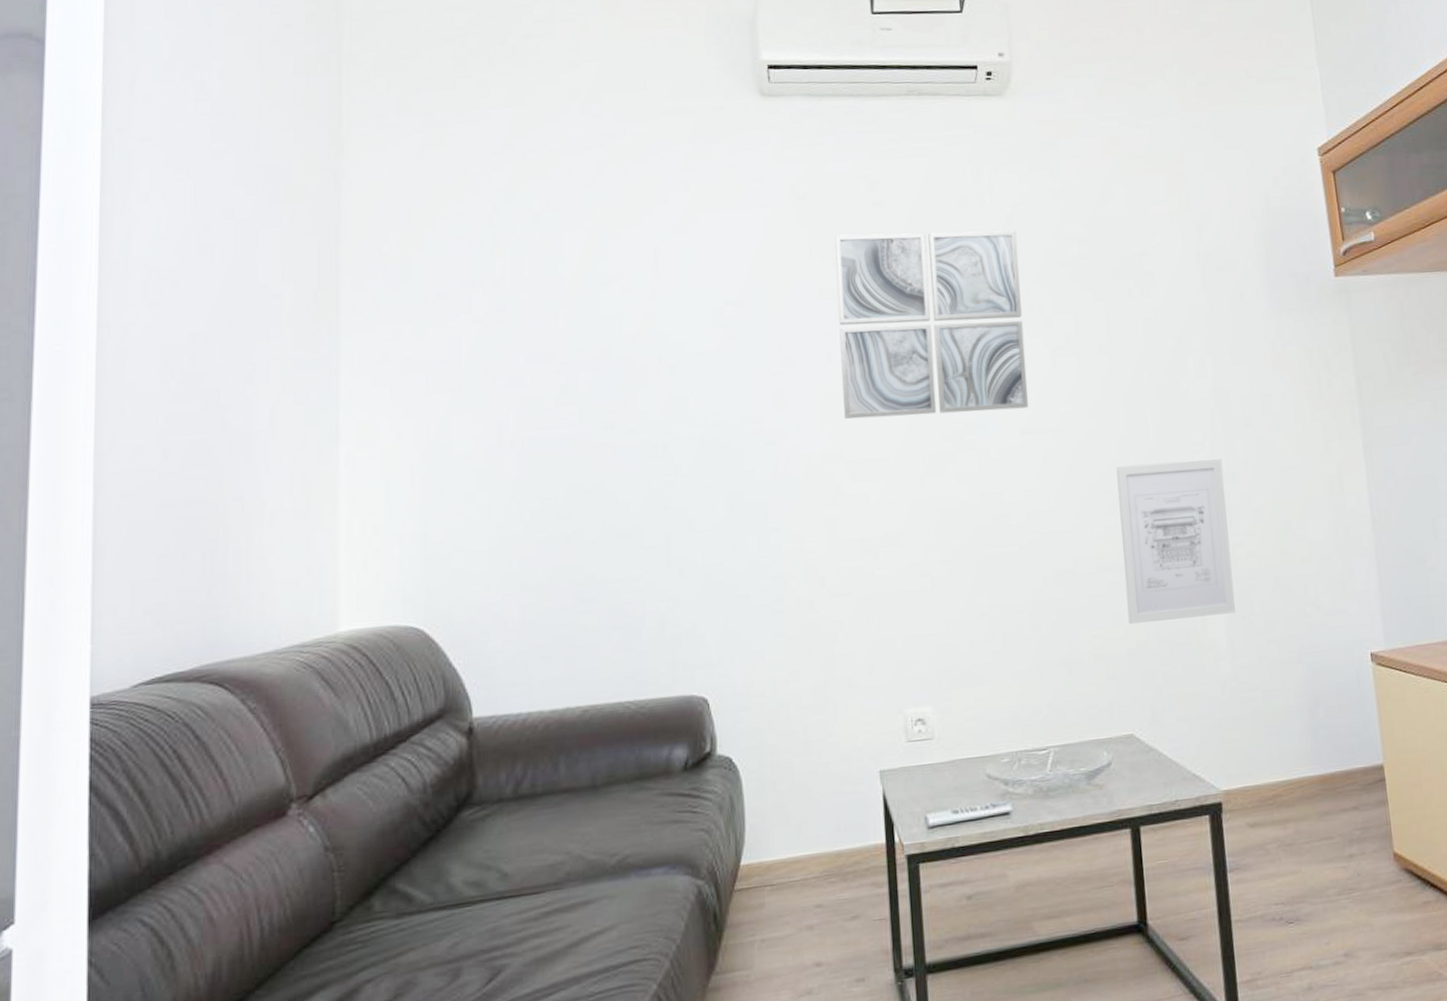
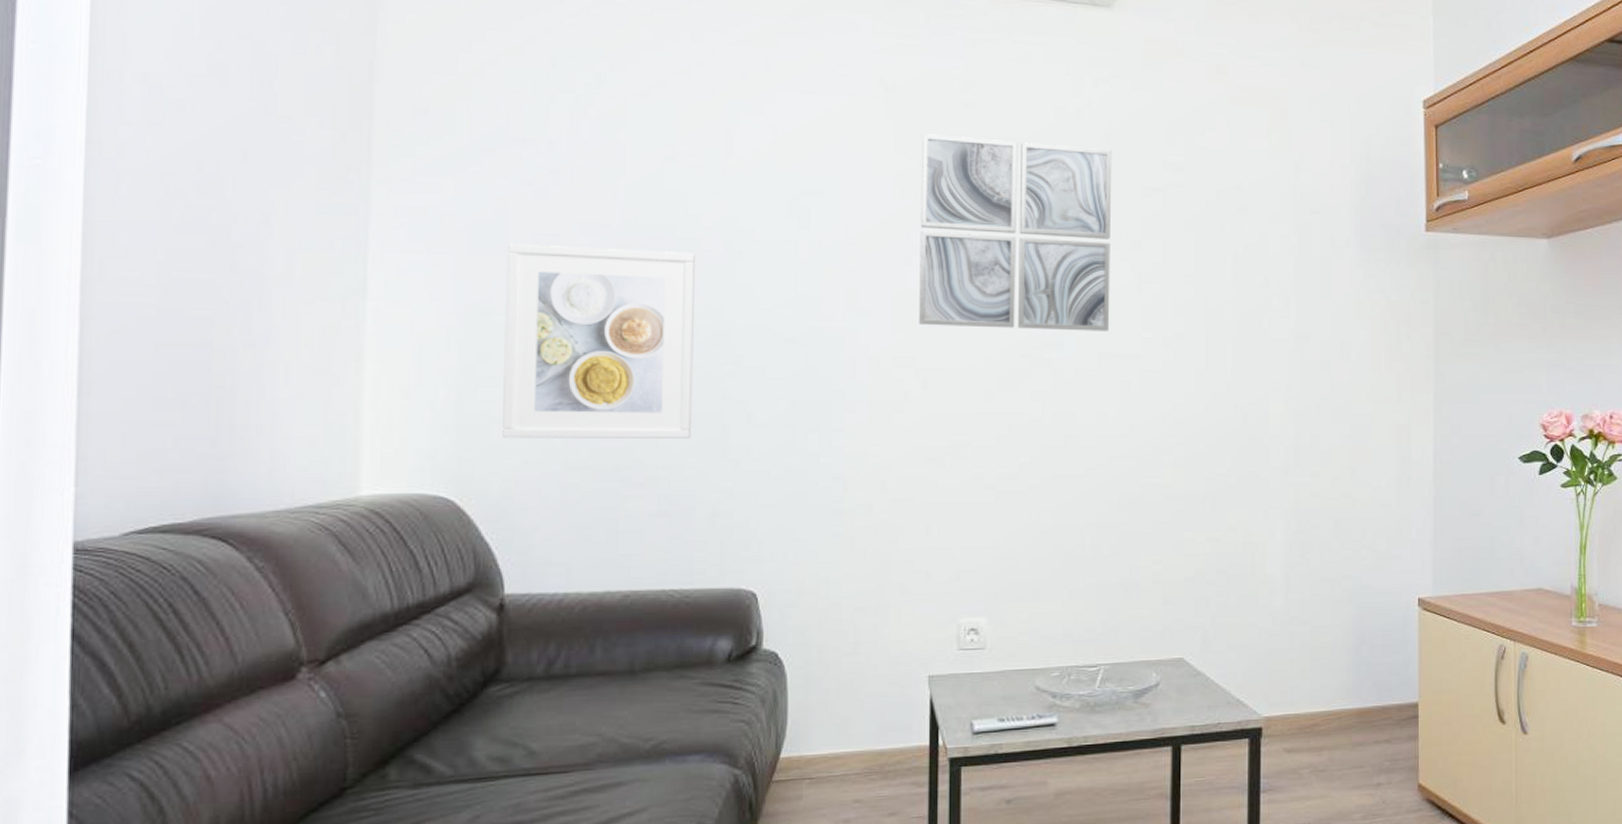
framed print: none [461,371,638,566] -> present [502,243,695,440]
wall art: present [1116,459,1236,625] -> none [1189,398,1296,554]

